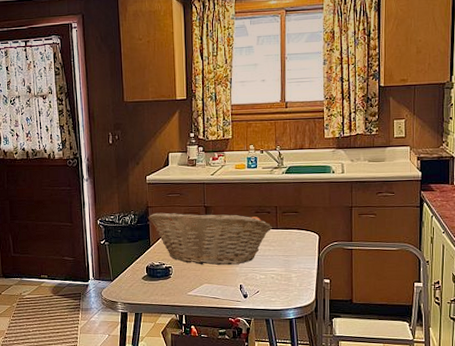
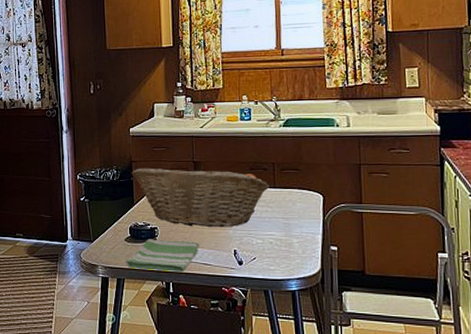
dish towel: none [143,277,209,306] -> present [126,239,199,272]

